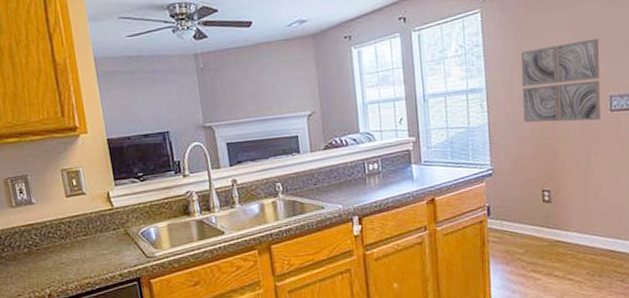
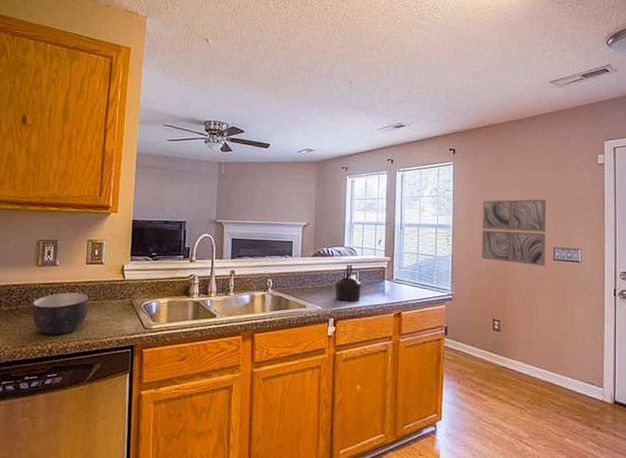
bowl: none [17,229,81,280] -> present [31,292,89,335]
kettle: none [354,150,386,195] -> present [335,263,361,301]

